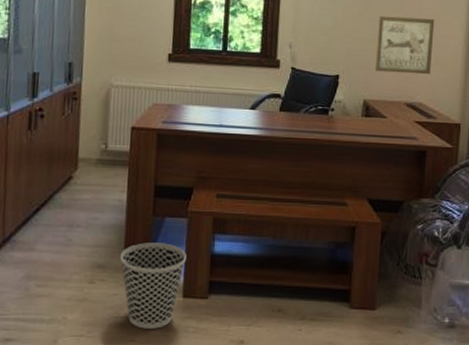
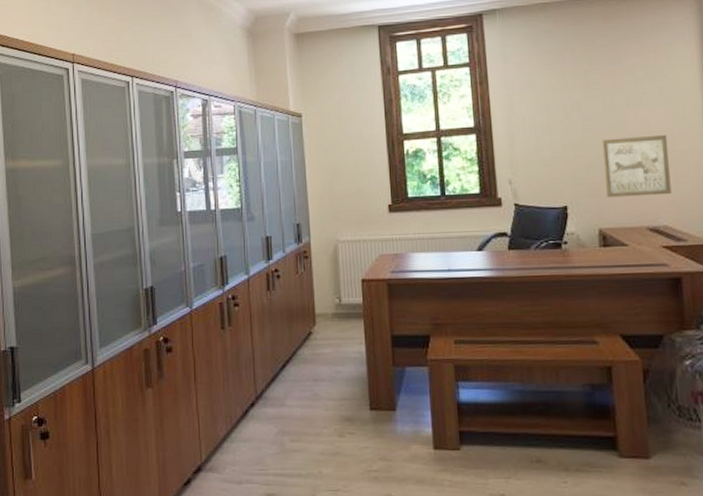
wastebasket: present [119,243,186,329] -> none [365,393,432,483]

